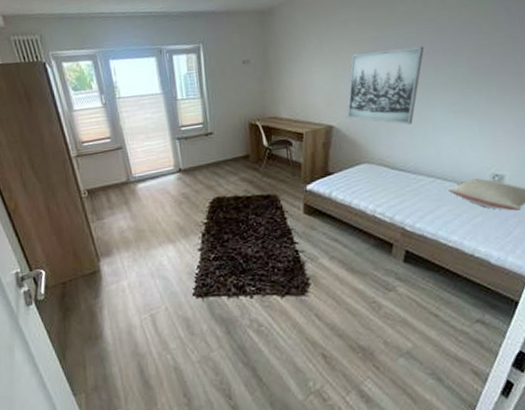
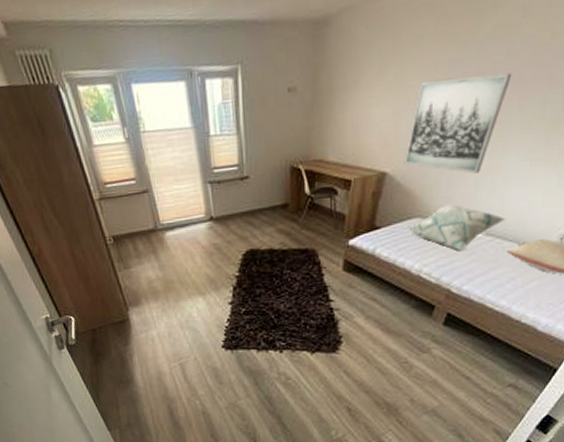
decorative pillow: none [358,150,442,192] -> present [409,203,506,251]

